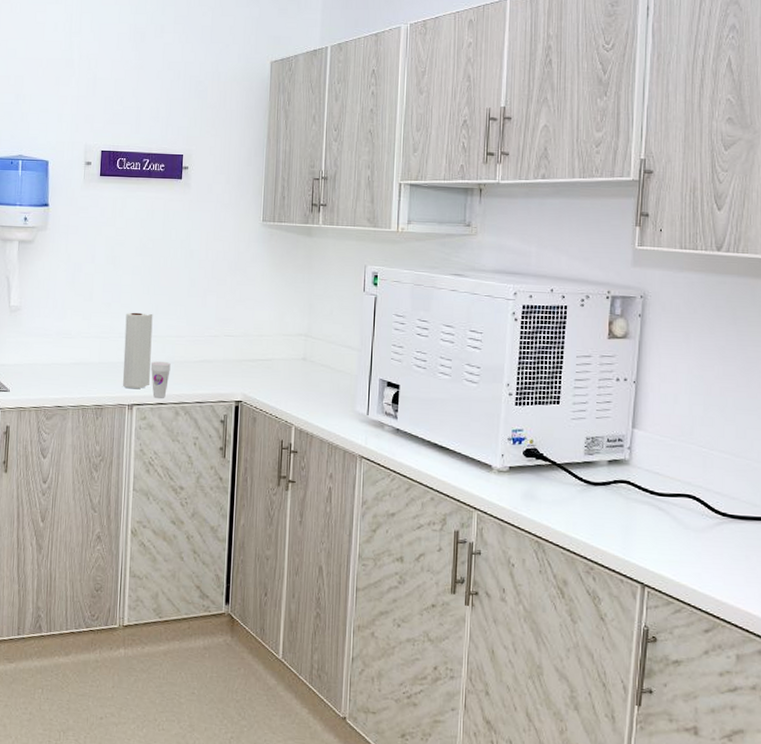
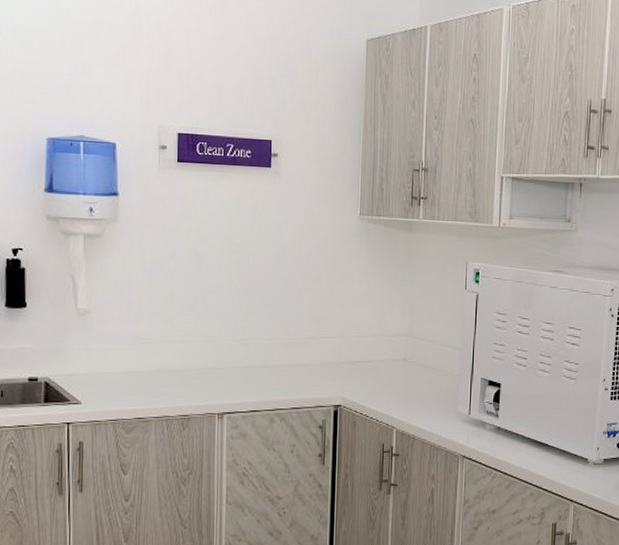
paper towel roll: present [122,312,153,389] -> none [210,314,243,397]
cup: present [150,361,171,400] -> none [241,366,264,407]

